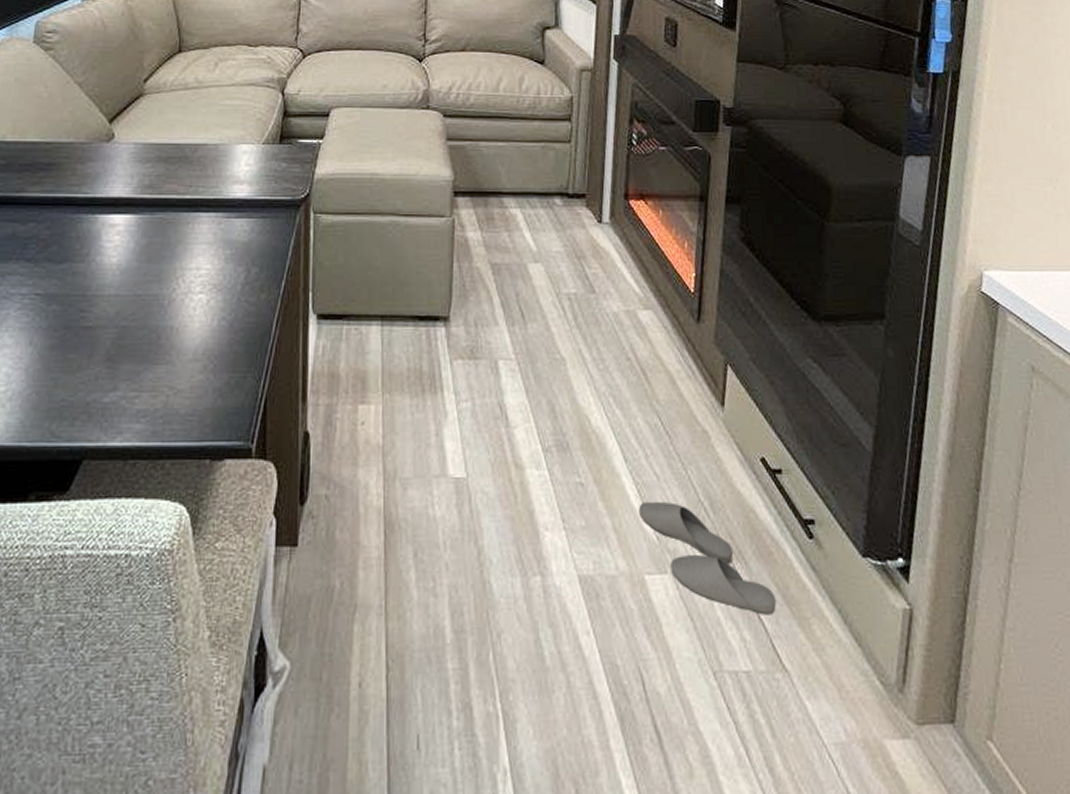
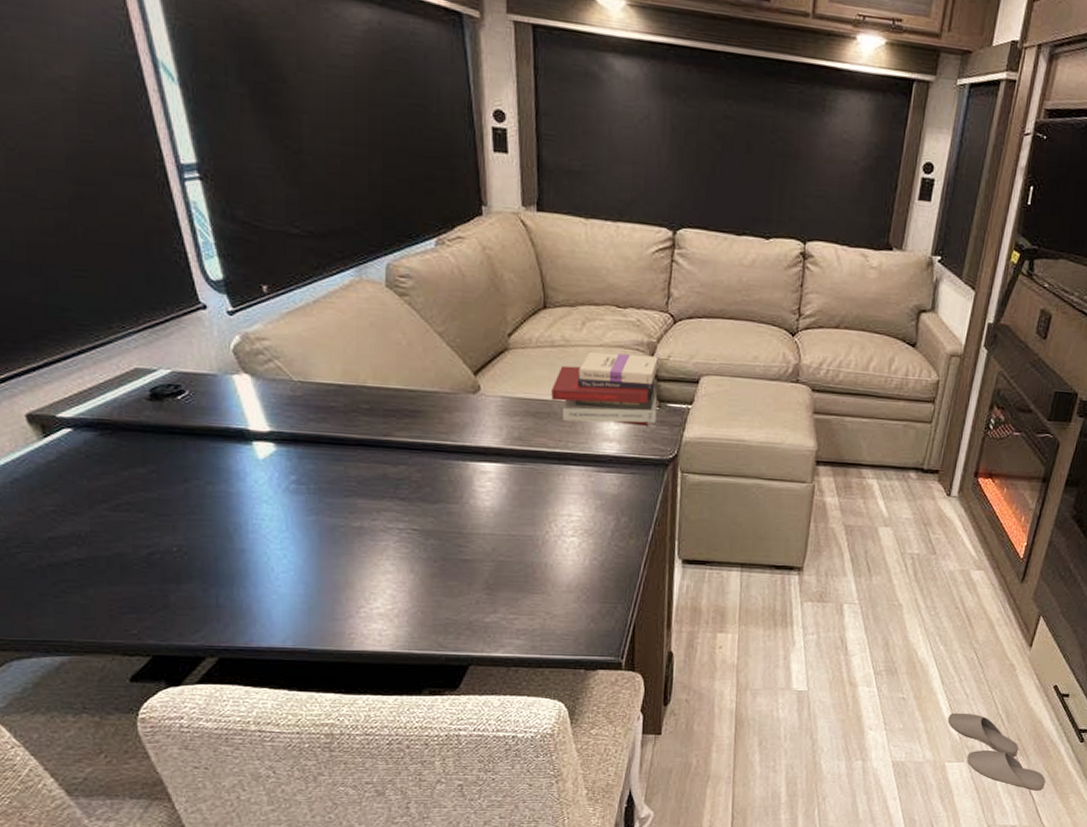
books: none [183,91,290,165] -> present [551,351,659,426]

